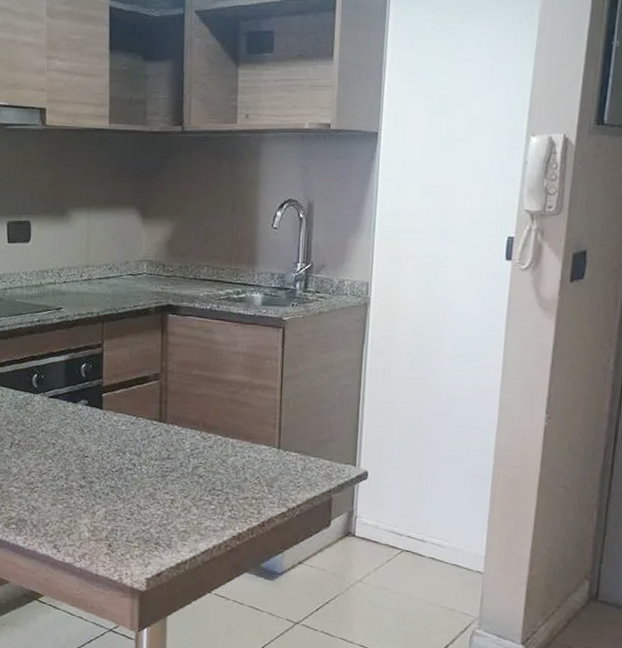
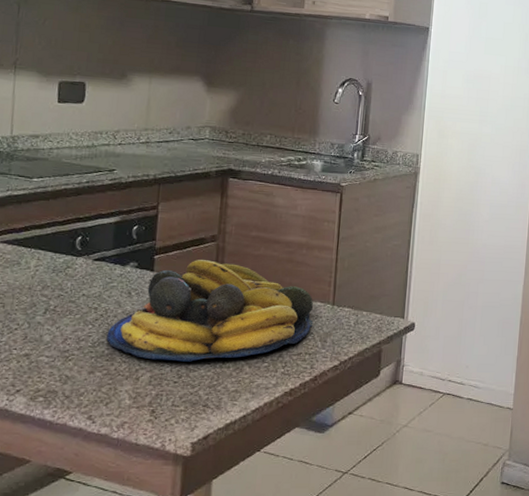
fruit bowl: none [65,398,259,500] -> present [106,260,314,362]

